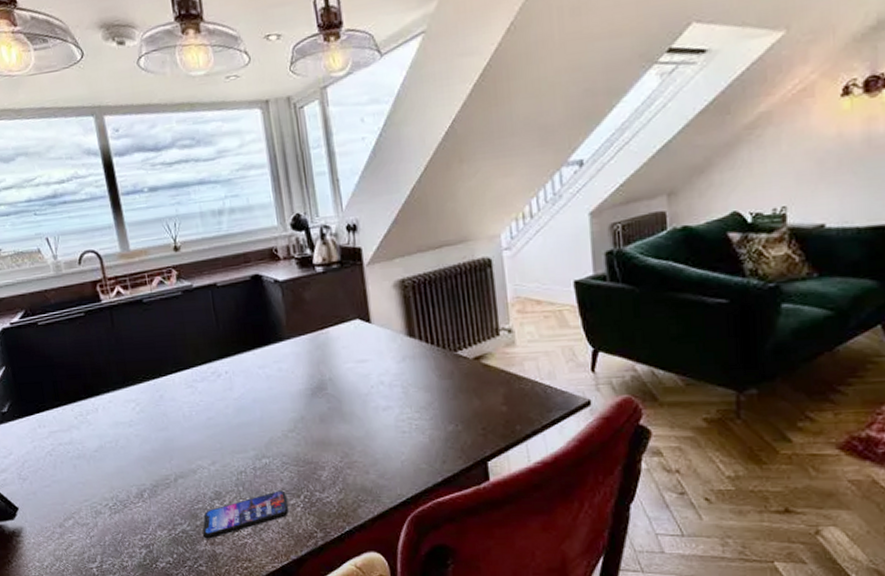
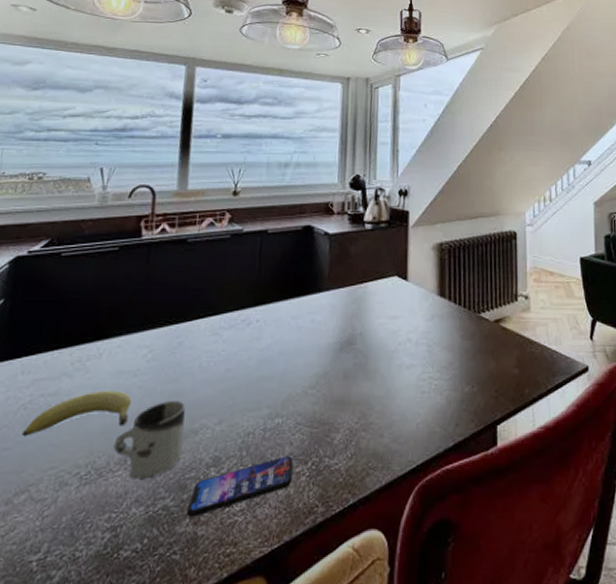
fruit: none [54,439,135,477] -> present [21,391,131,437]
cup: none [128,446,187,510] -> present [113,401,186,480]

